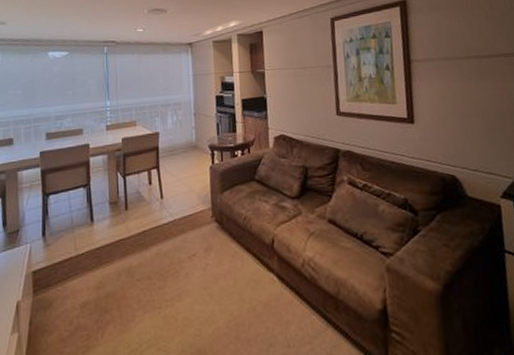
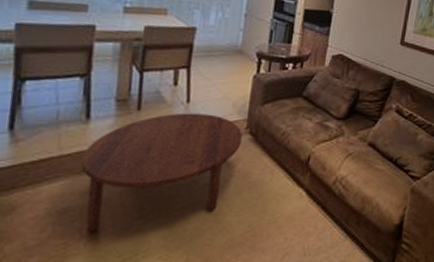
coffee table: none [92,207,210,325] -> present [81,113,242,233]

